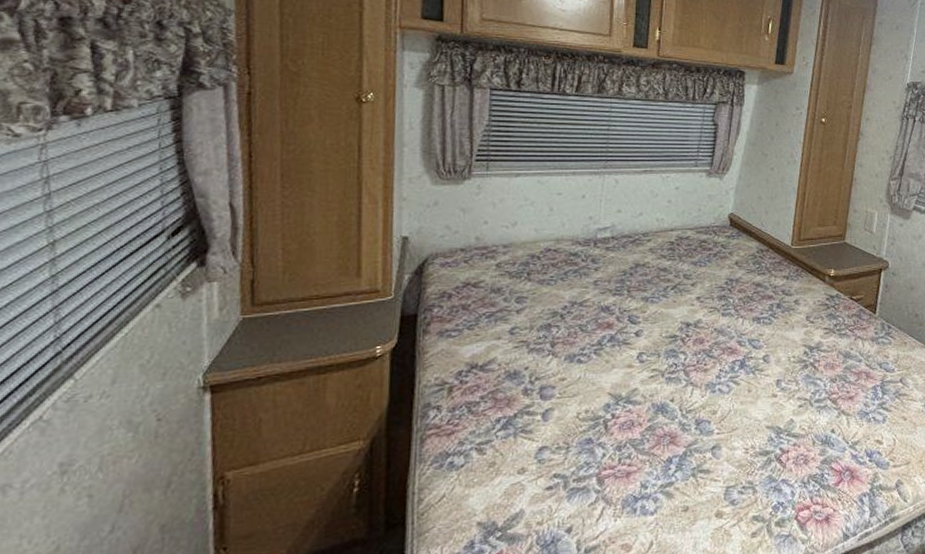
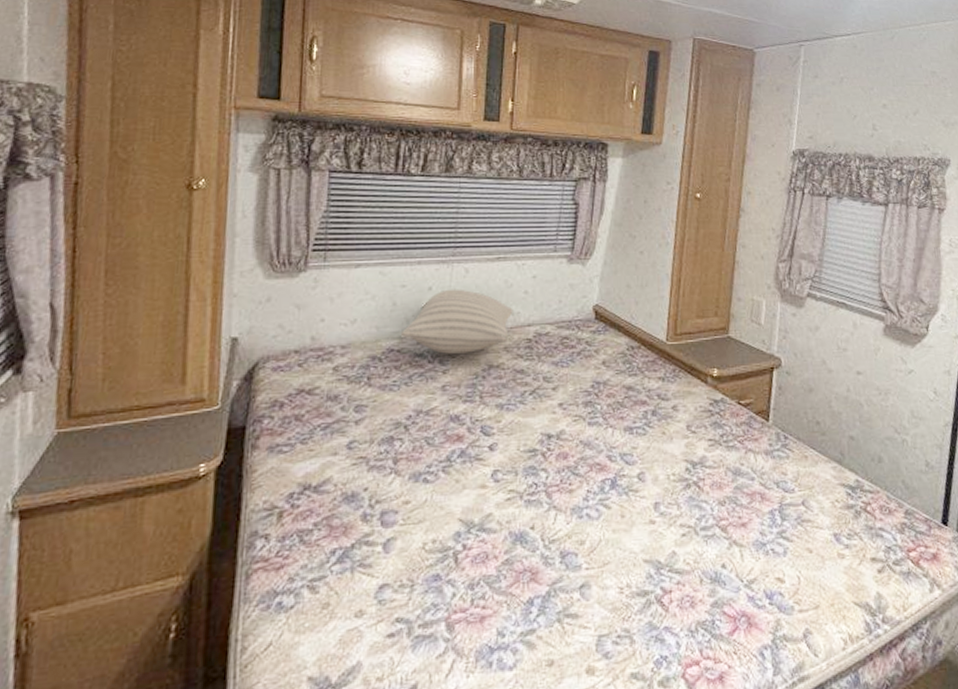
pillow: none [558,197,658,254] -> present [401,289,513,354]

